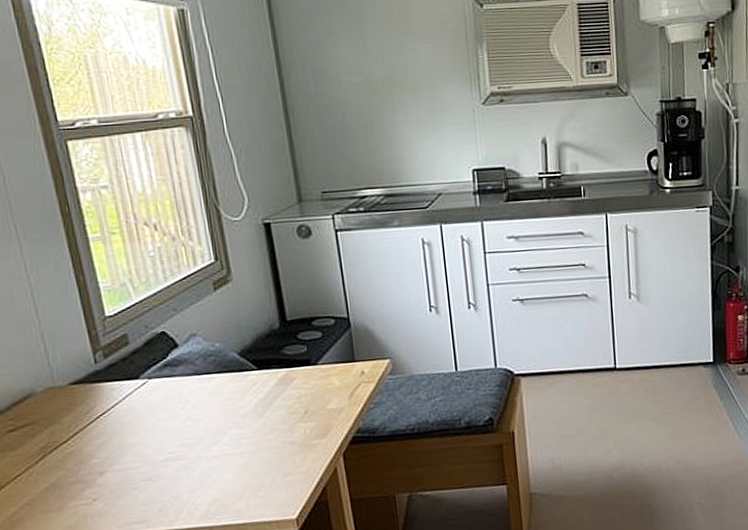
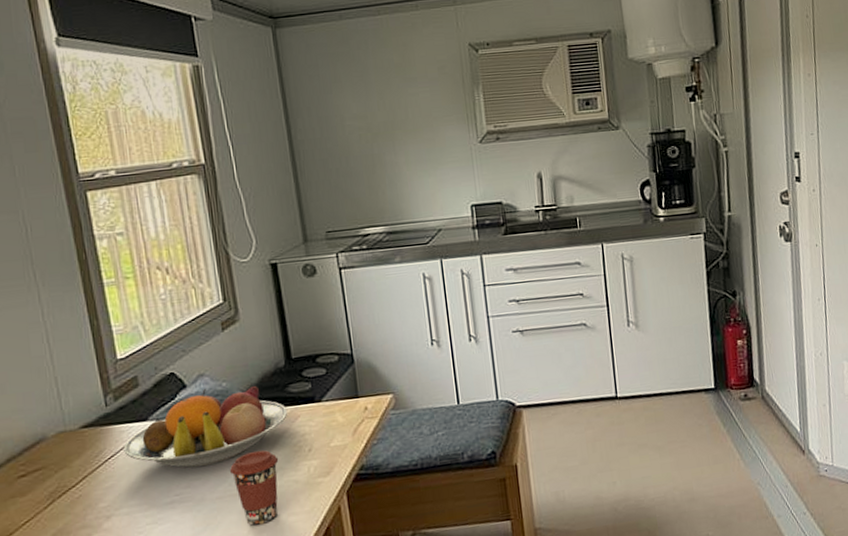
fruit bowl: none [114,346,284,427] -> present [123,385,288,468]
coffee cup: none [224,411,274,485] -> present [229,450,279,526]

